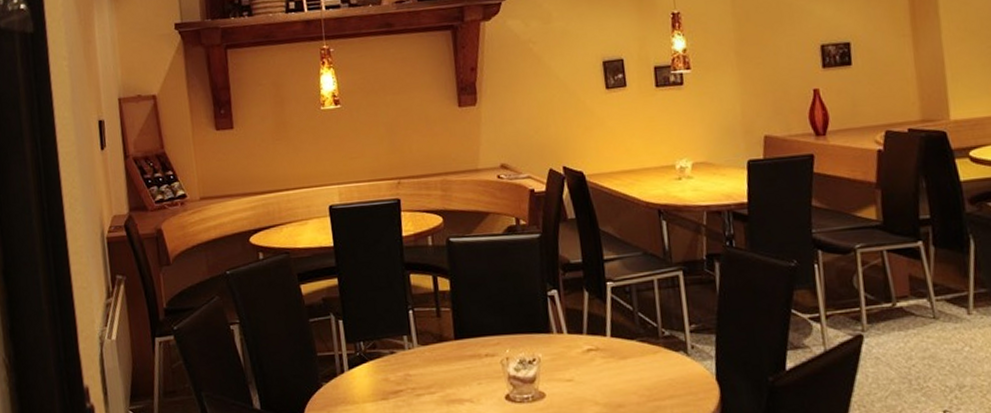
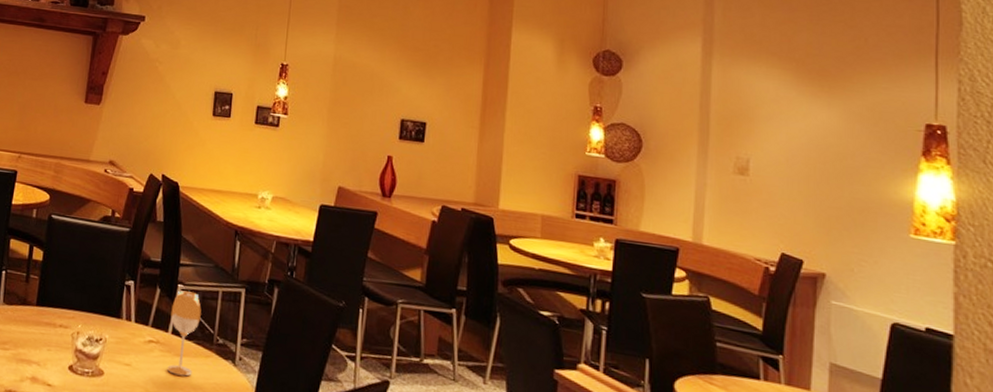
wineglass: none [604,287,643,380] -> present [167,290,201,377]

